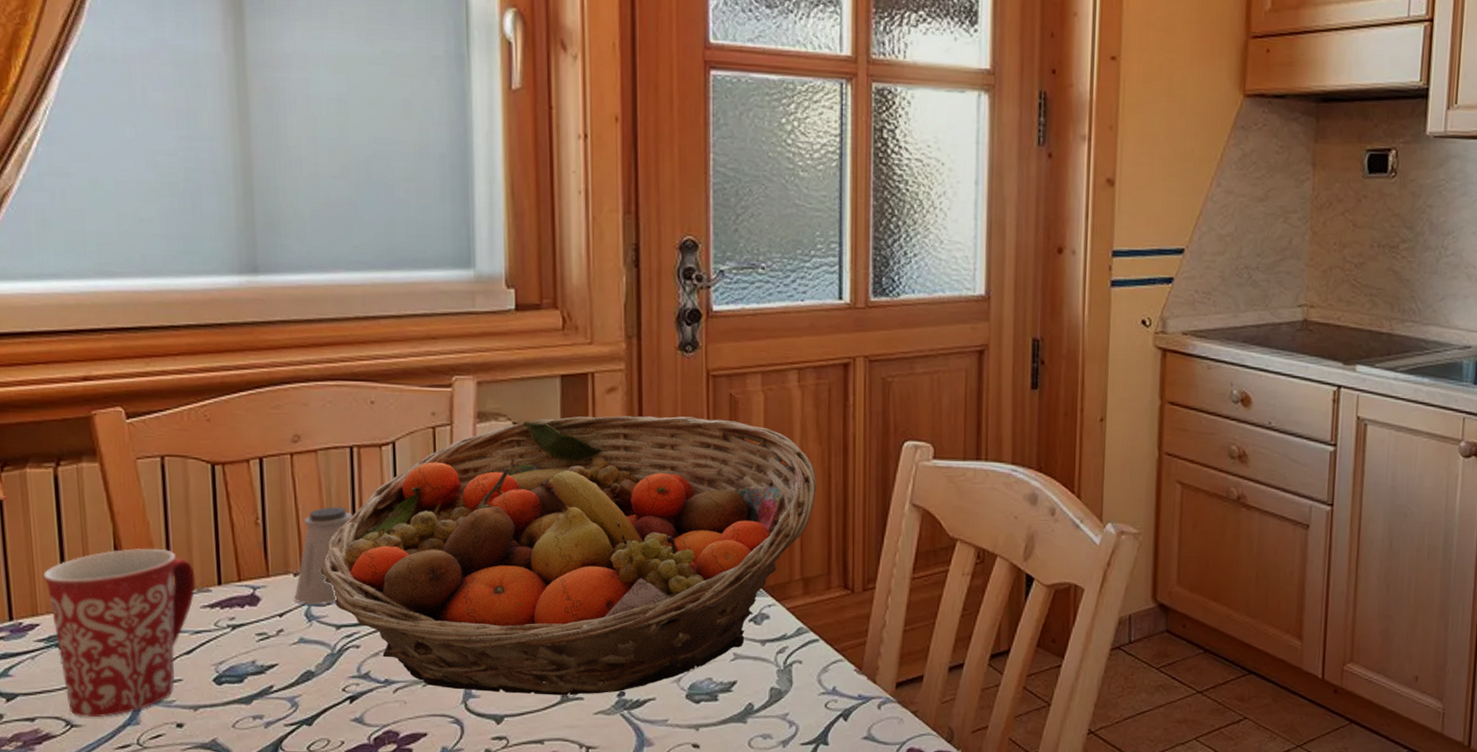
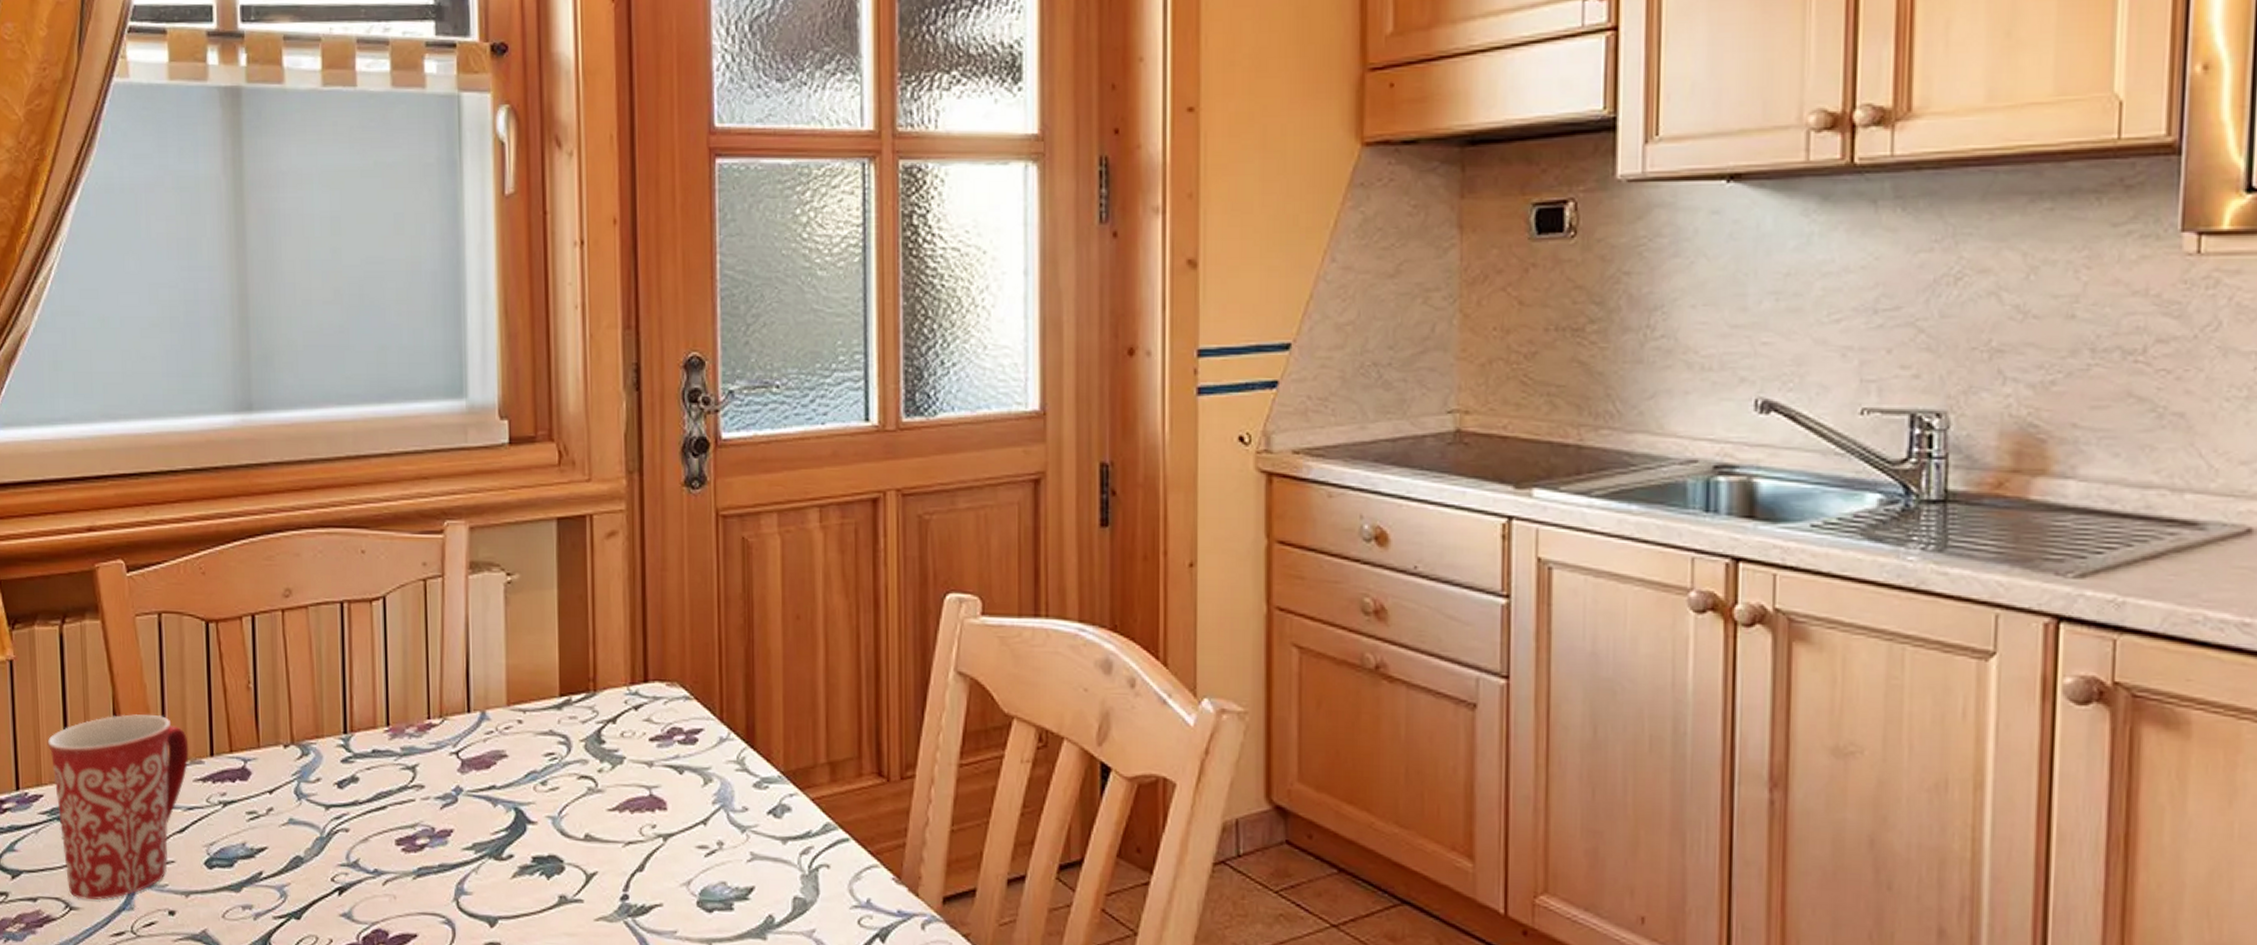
saltshaker: present [294,506,352,605] -> none [284,669,342,782]
fruit basket: present [320,415,816,696] -> none [310,564,843,897]

